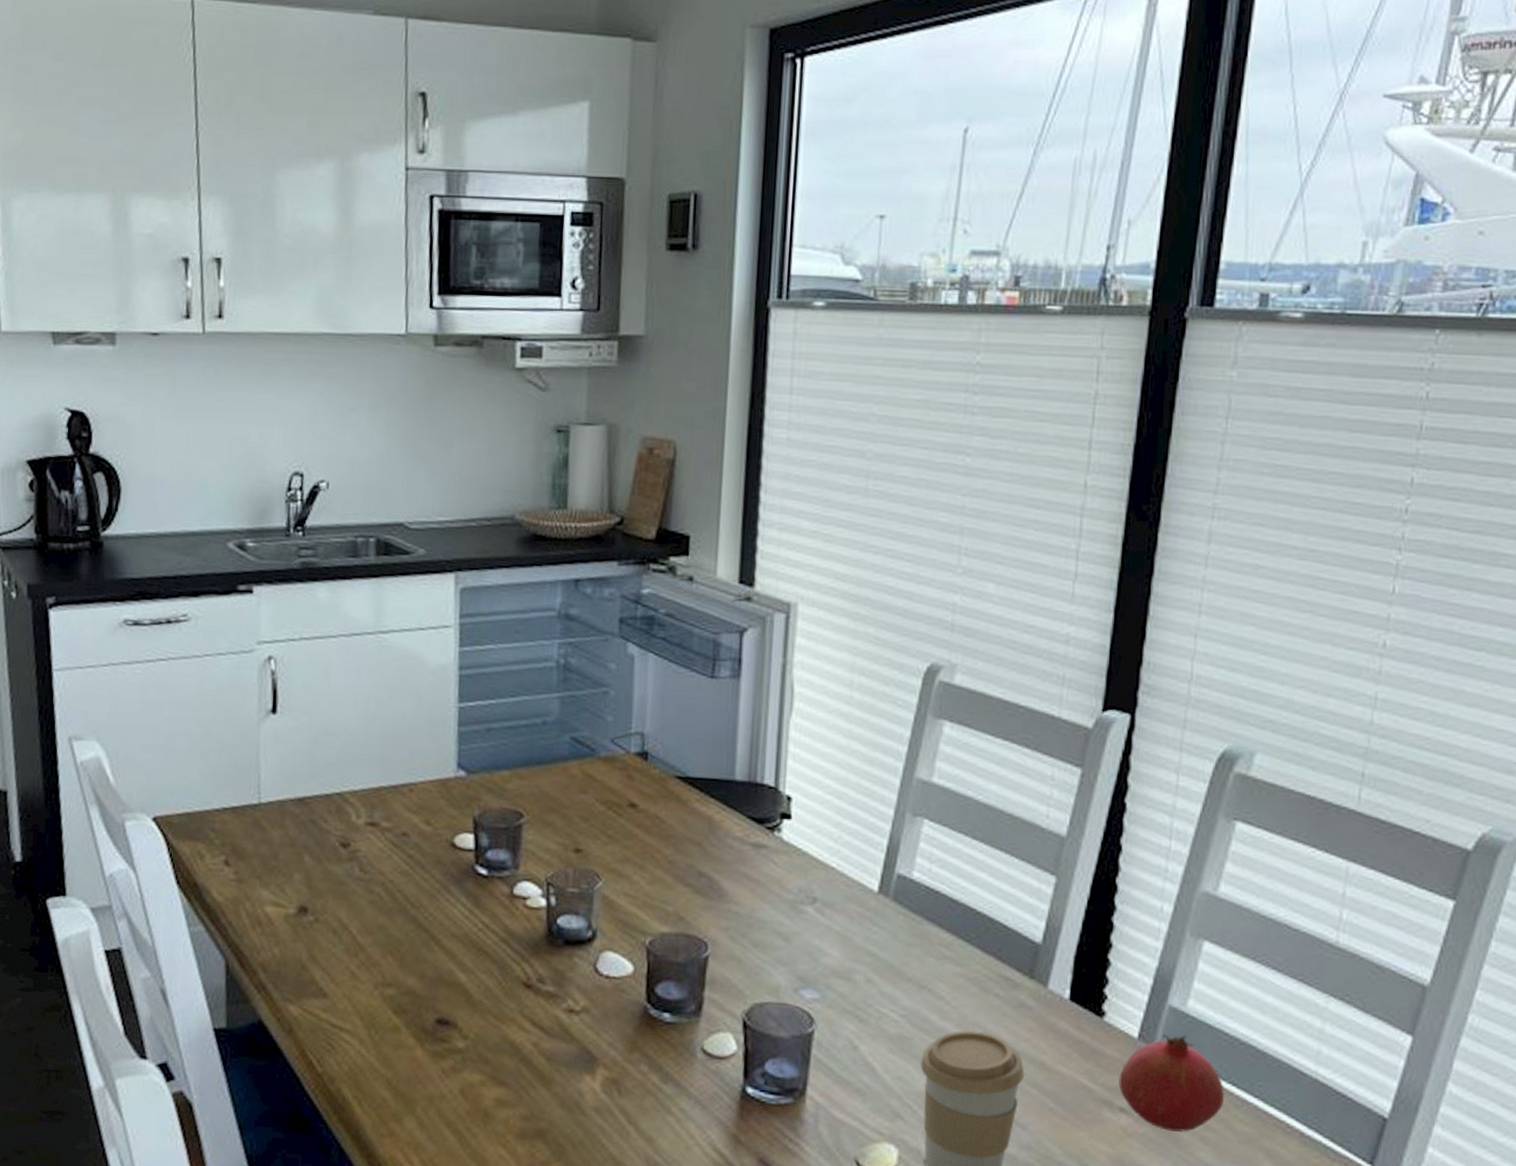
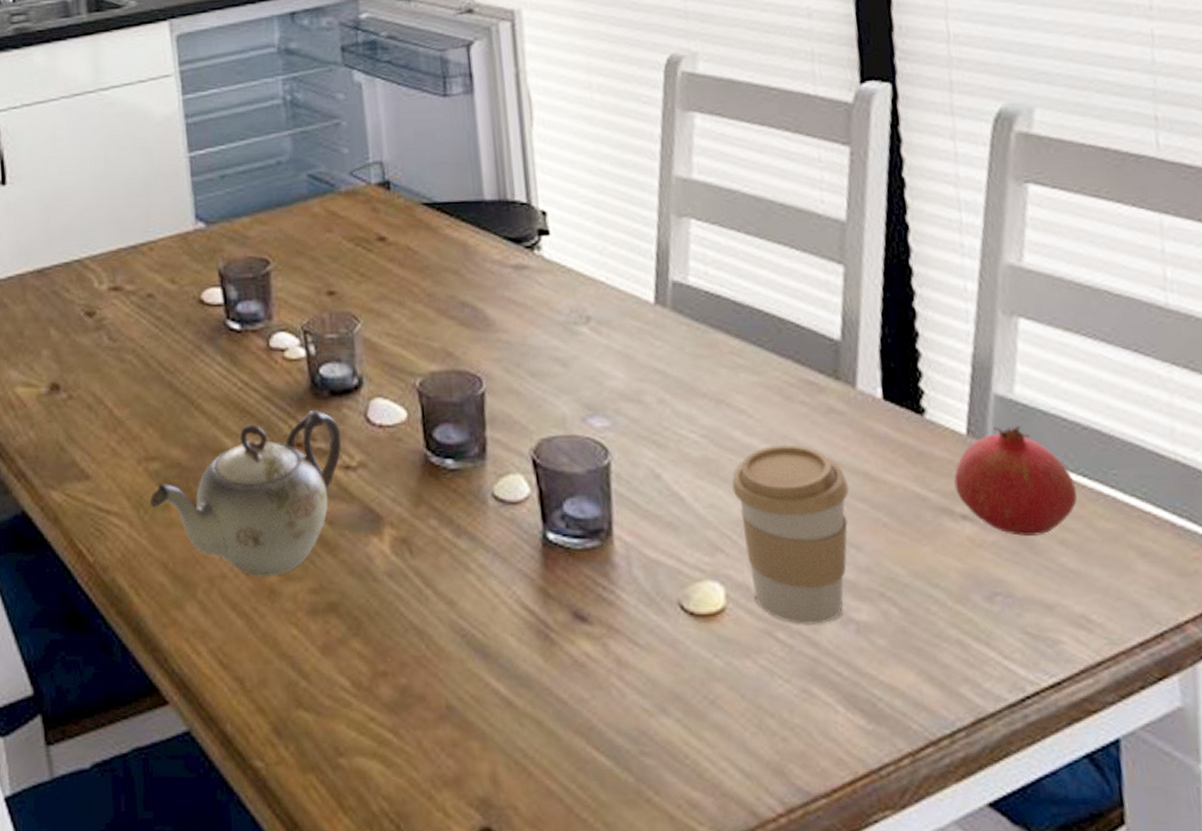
teapot: none [381,956,569,1101] -> present [149,410,342,578]

